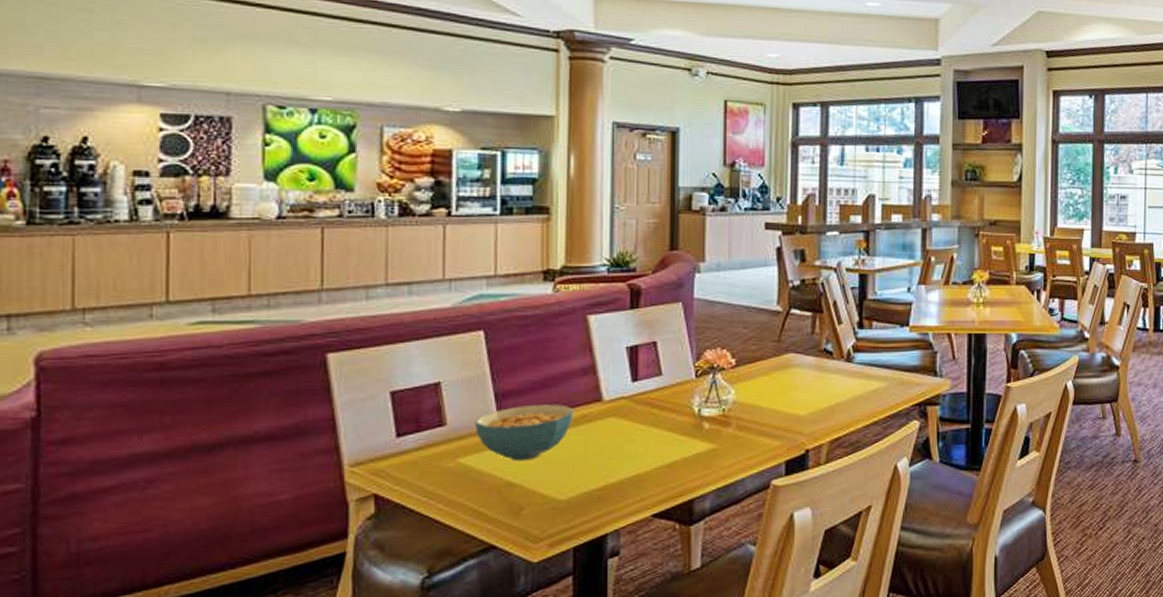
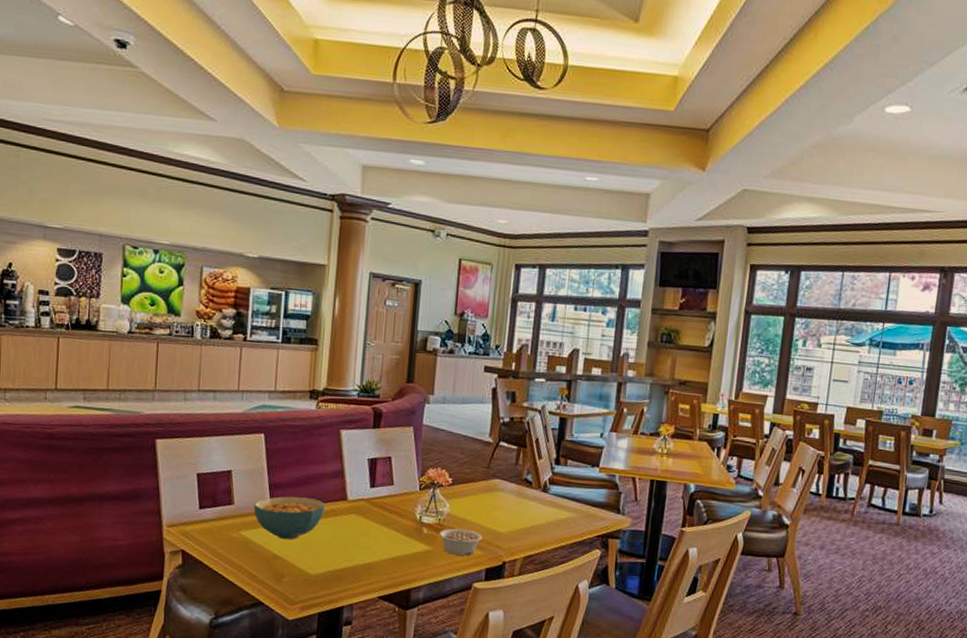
legume: none [724,417,778,450] -> present [439,528,482,556]

